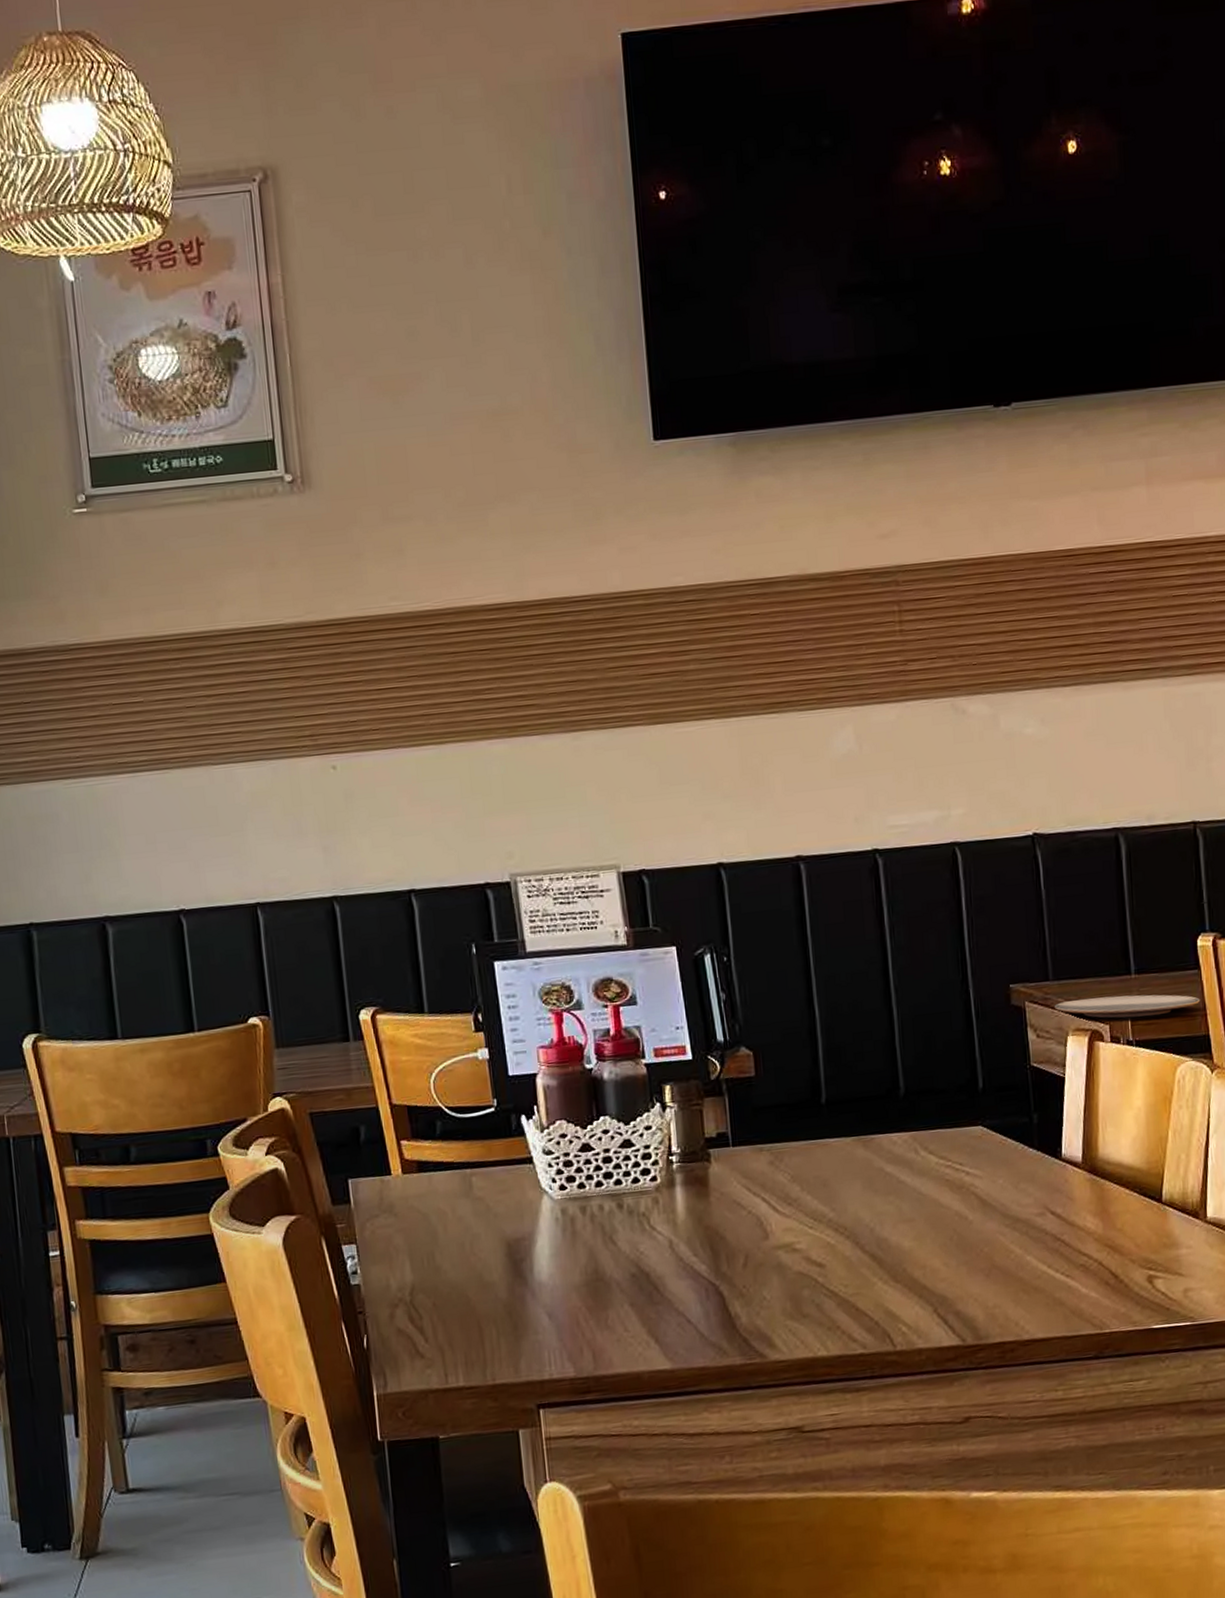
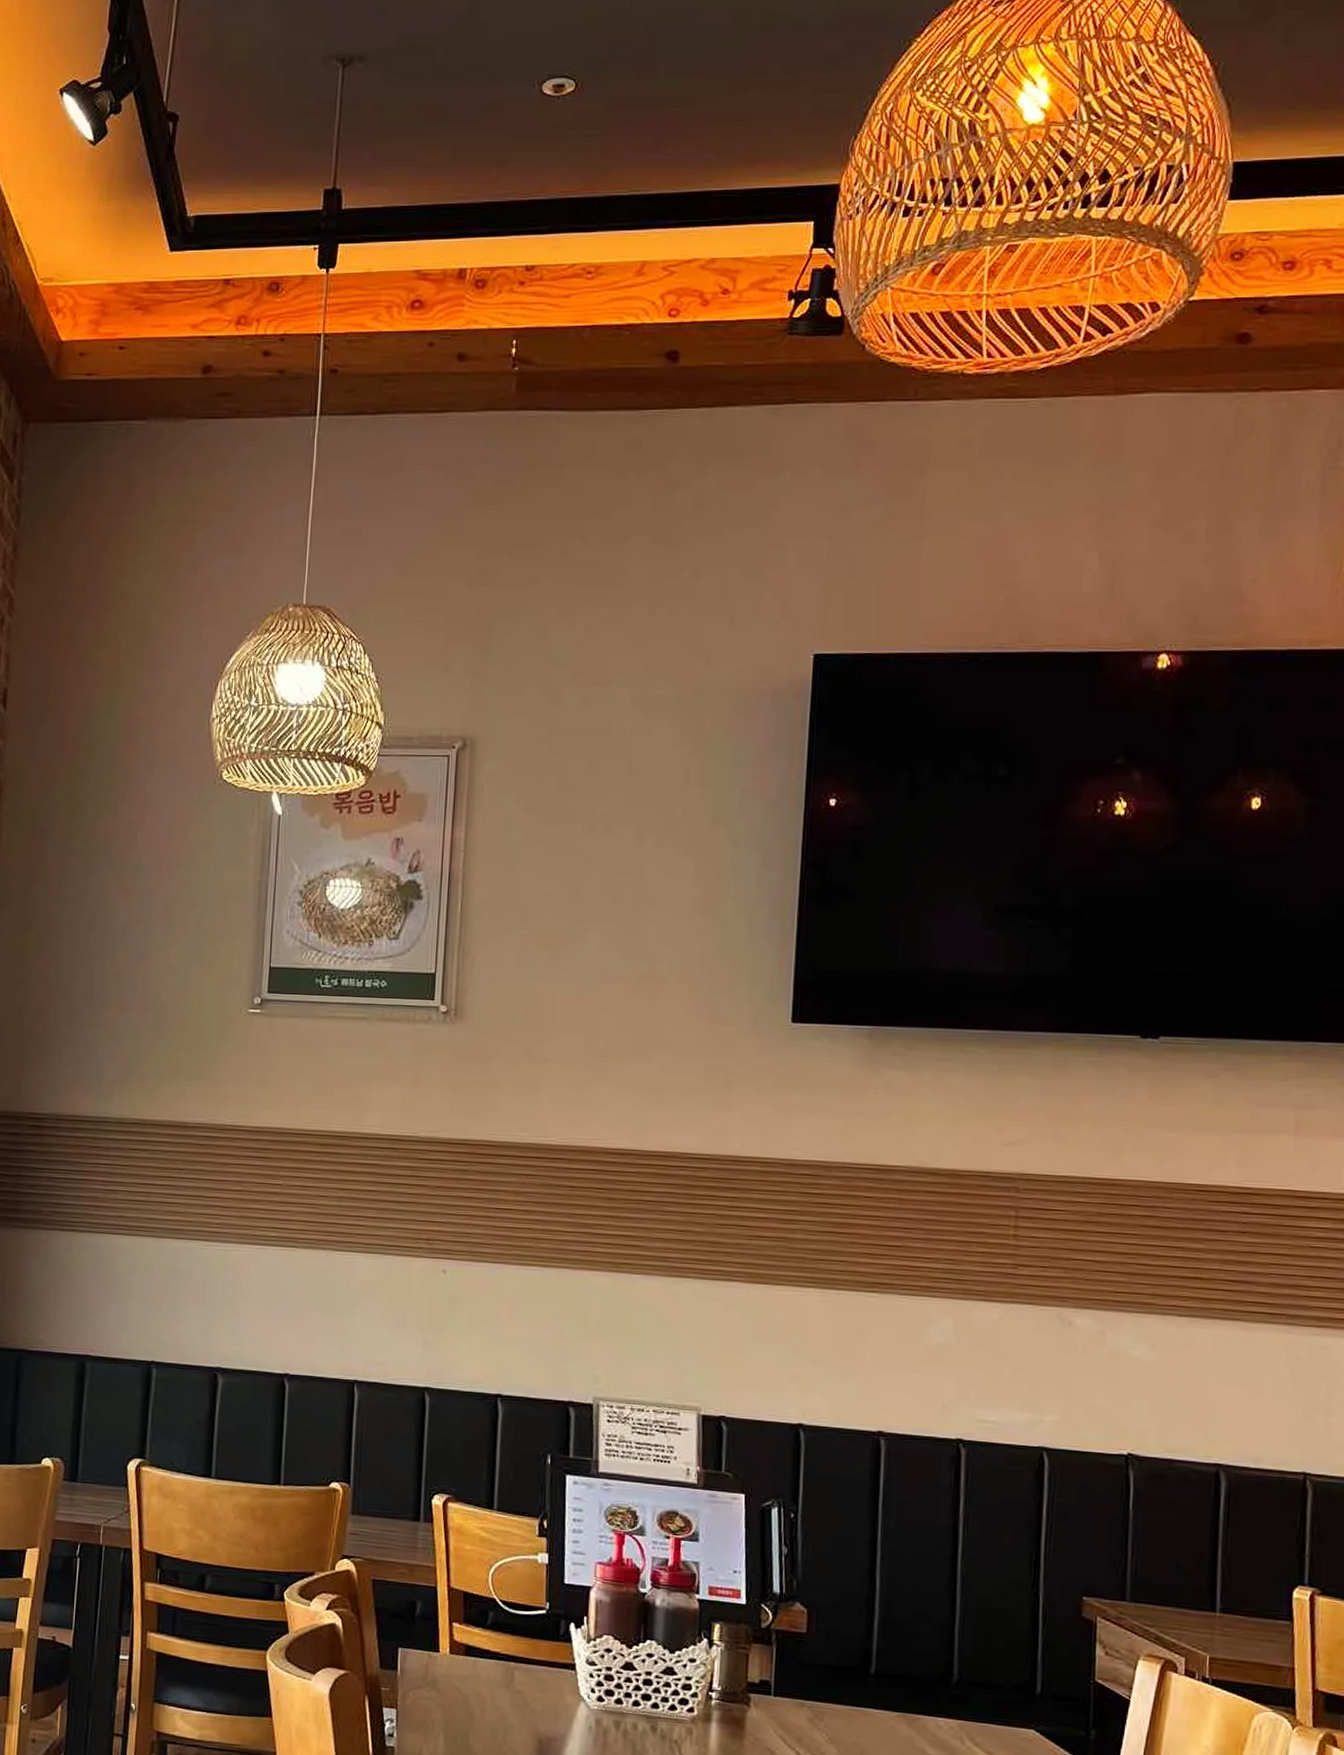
plate: present [1053,994,1201,1019] -> none [1127,1625,1289,1659]

